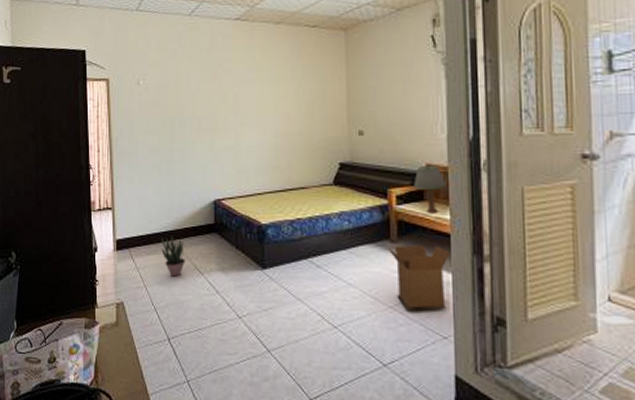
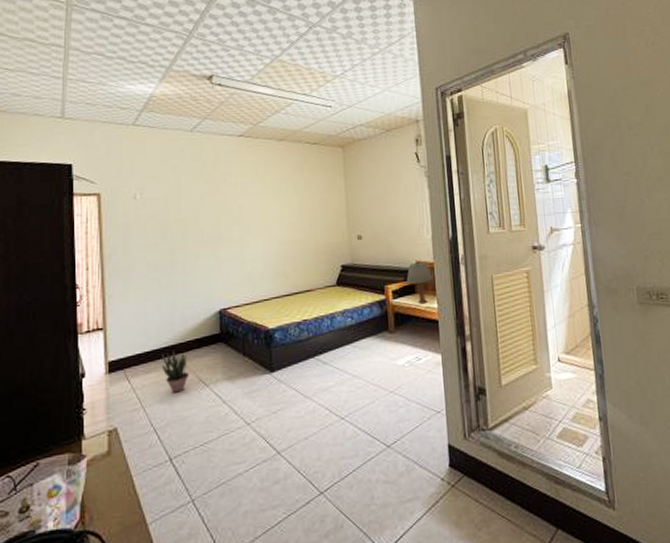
cardboard box: present [389,244,451,312] -> none [388,332,440,393]

